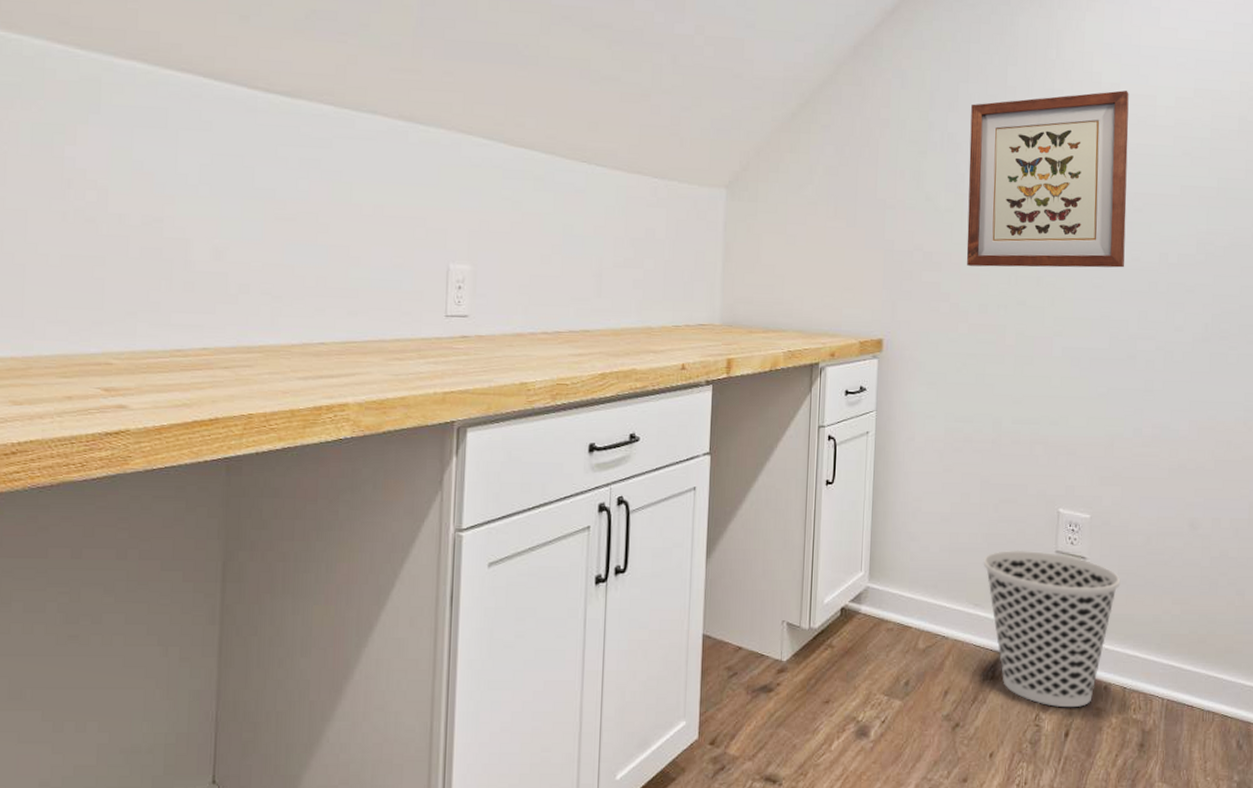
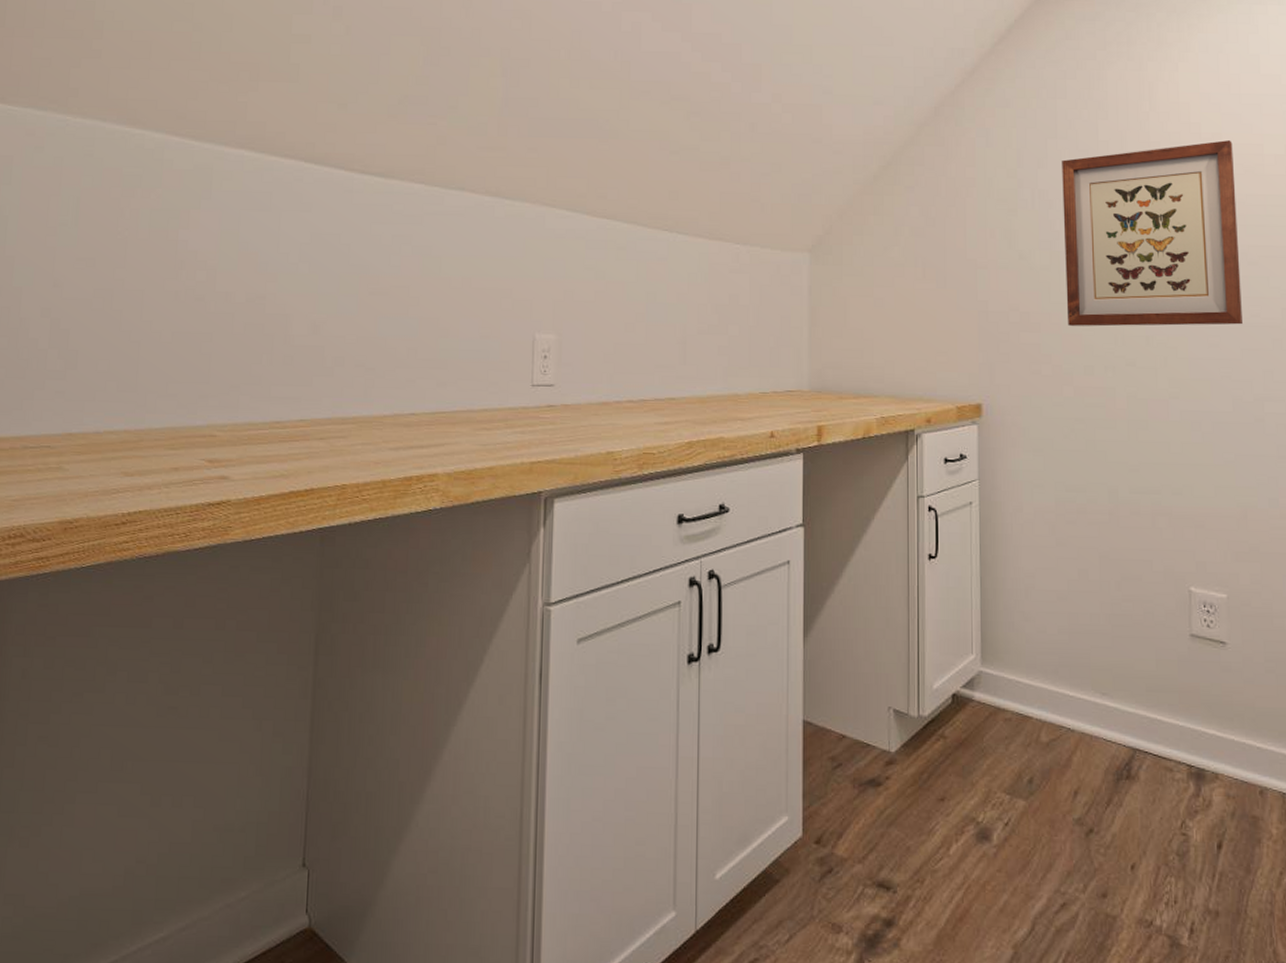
wastebasket: present [983,550,1121,708] -> none [1108,632,1269,815]

